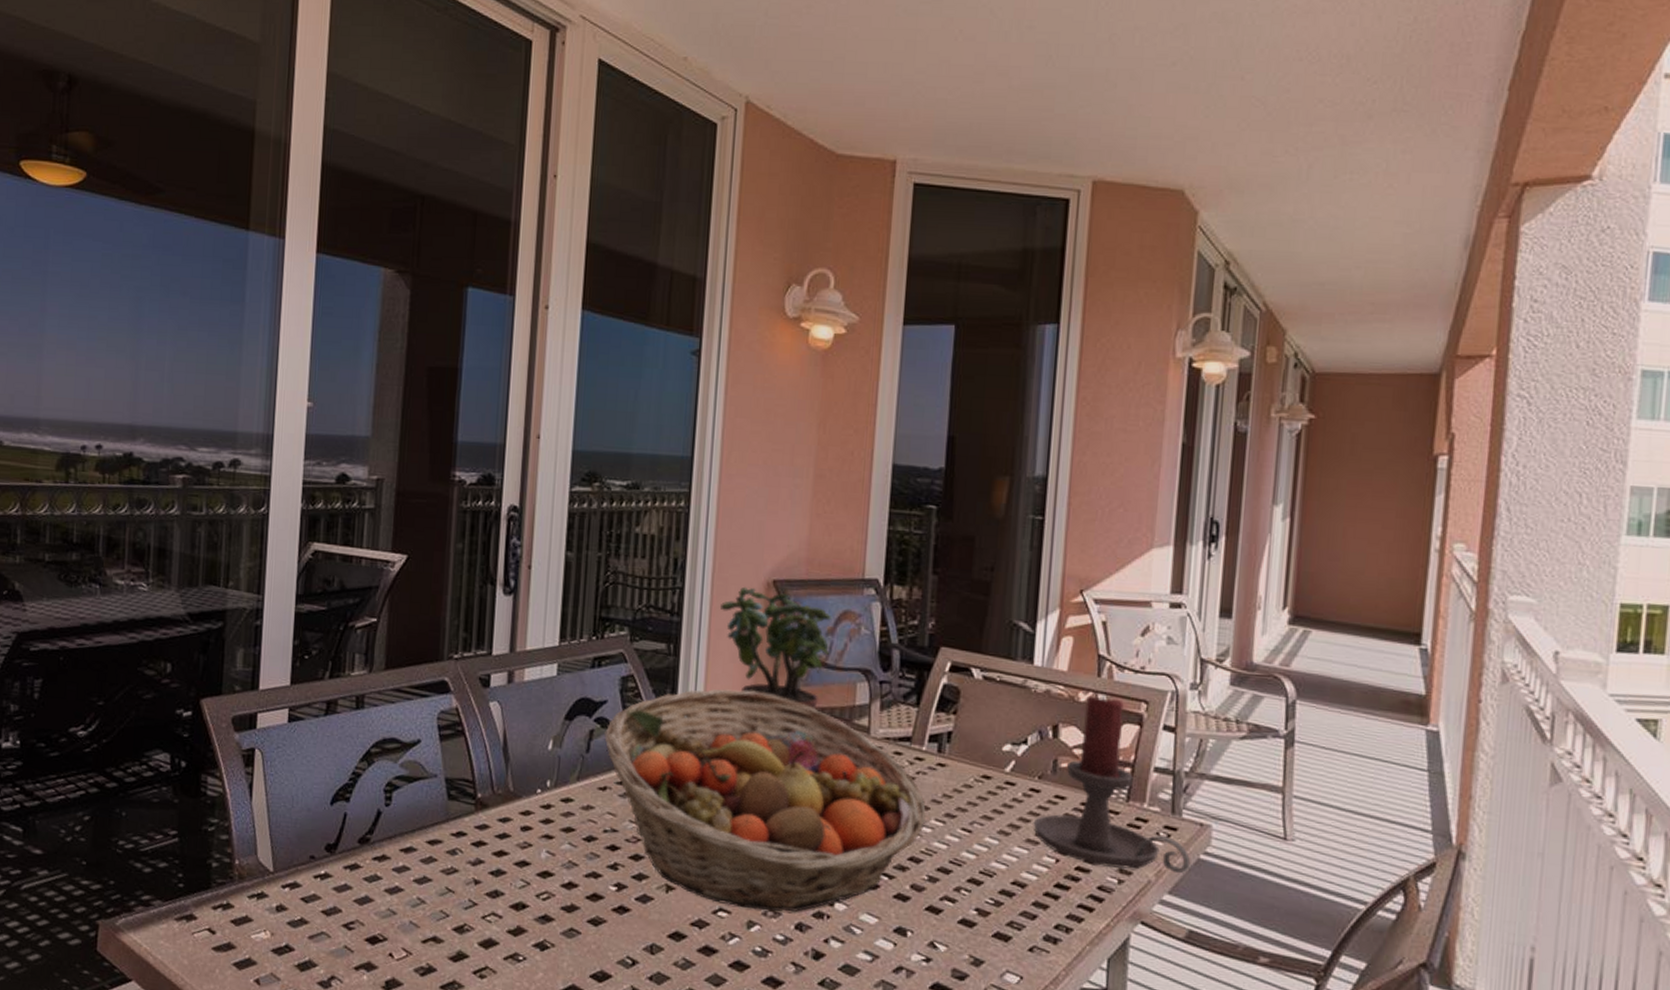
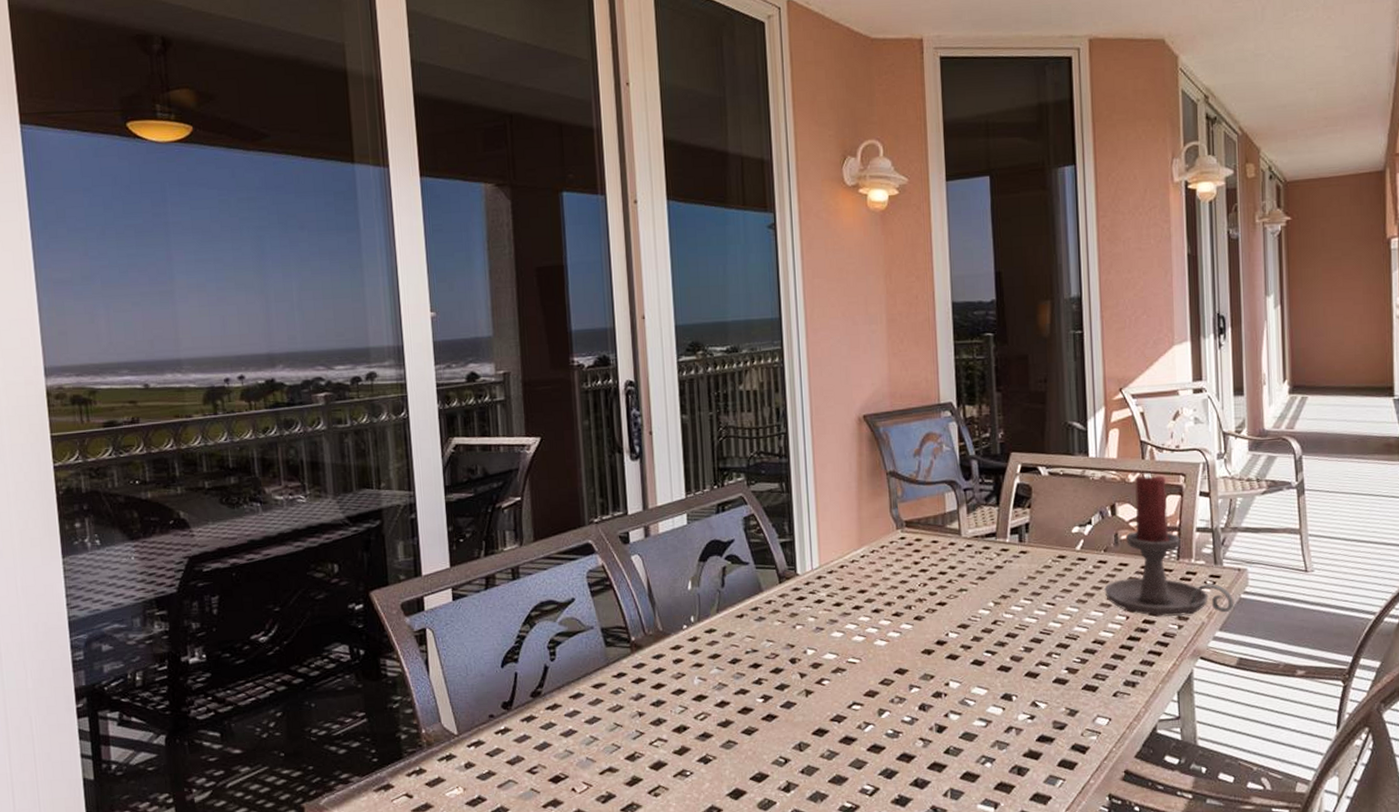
fruit basket: present [604,689,926,912] -> none [735,513,1016,699]
potted plant: present [720,586,833,734] -> none [821,424,919,545]

